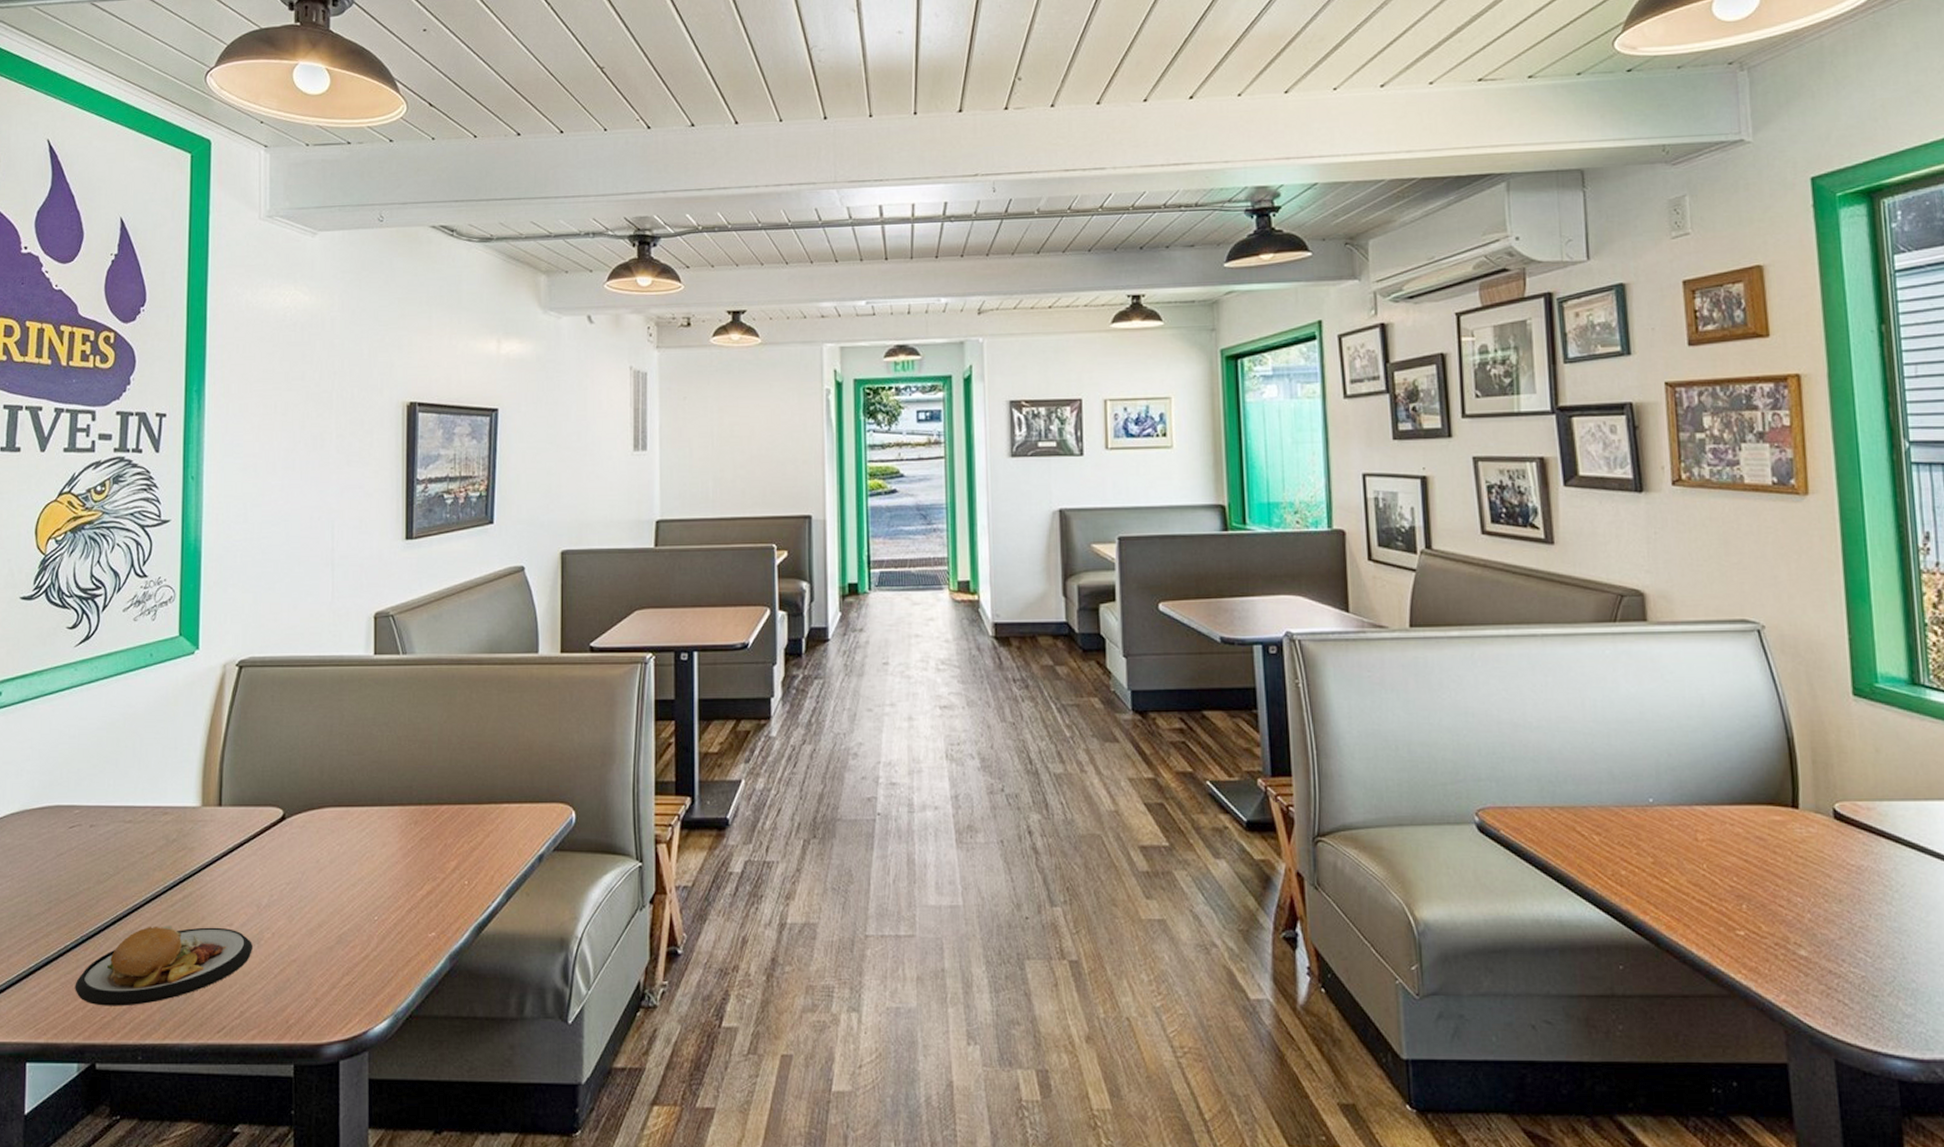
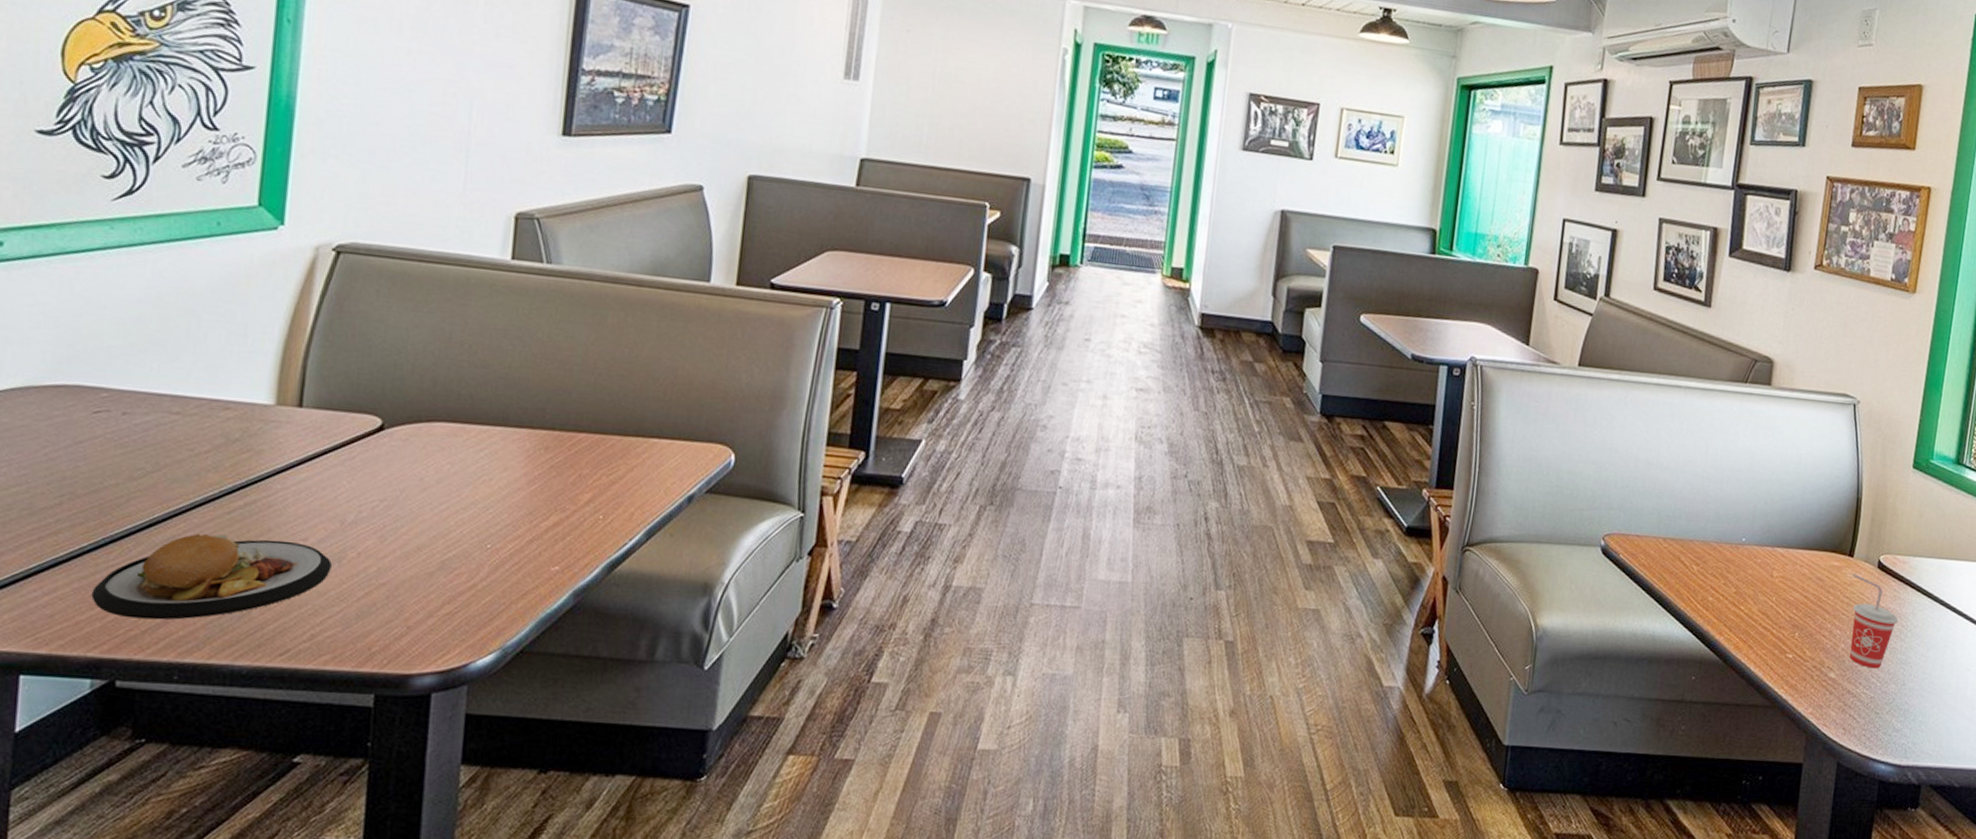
beverage cup: none [1802,828,1878,941] -> present [1849,574,1899,669]

